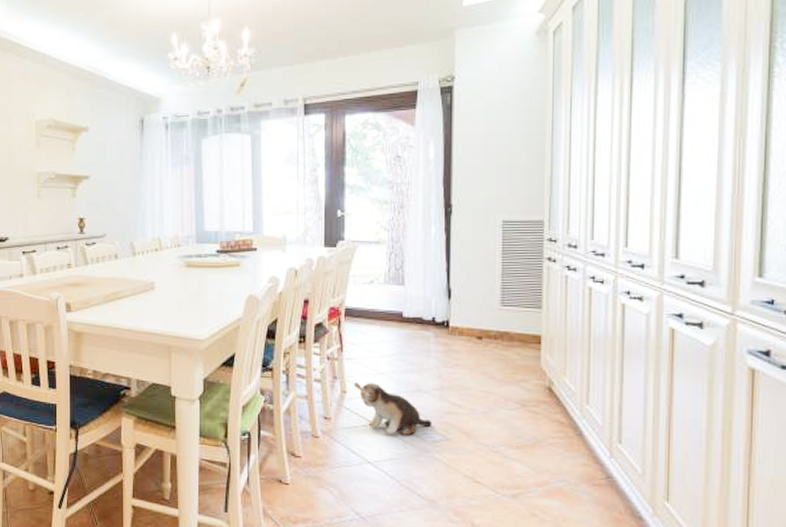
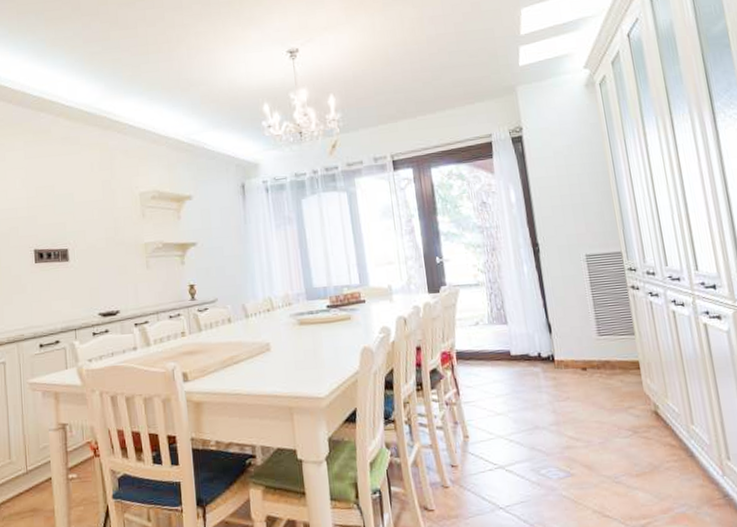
plush toy: present [353,382,433,436] -> none [474,424,555,477]

